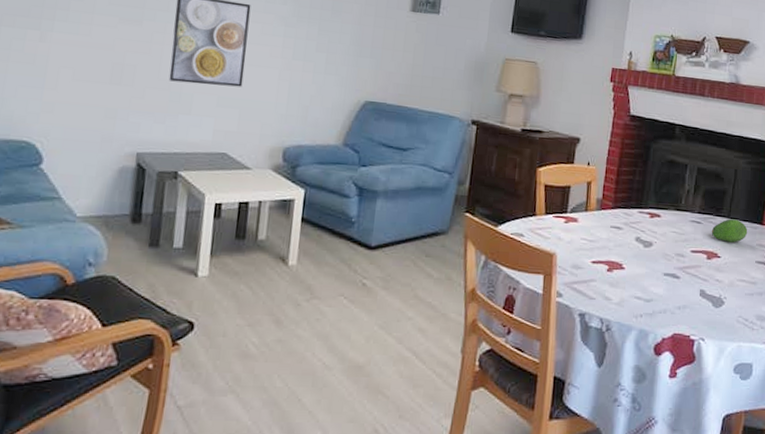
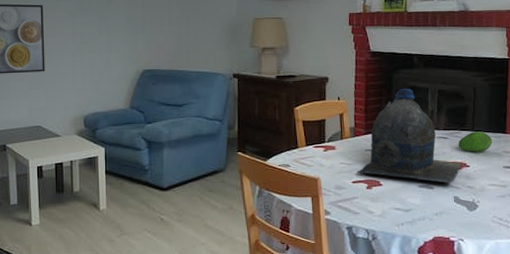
water jug: none [598,161,713,274] -> present [356,88,462,183]

